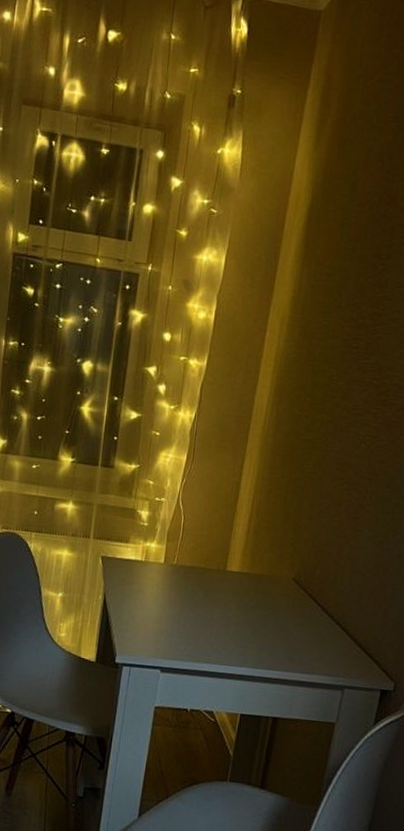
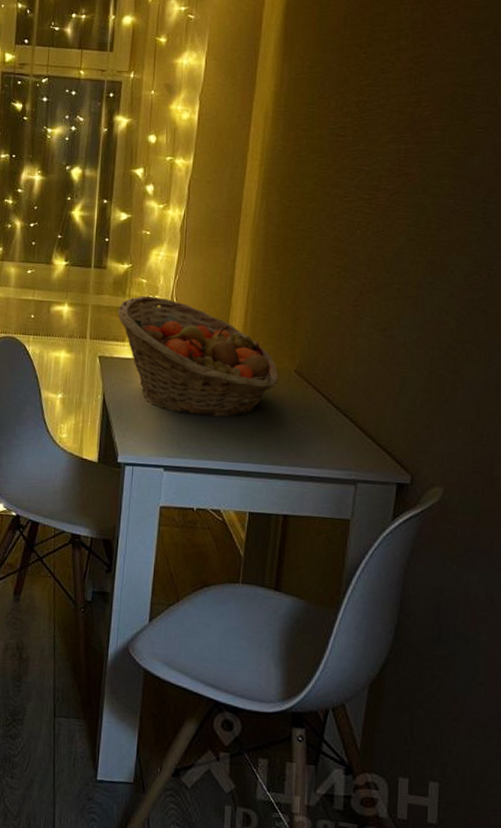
fruit basket: none [123,497,277,622] -> present [117,295,279,418]

